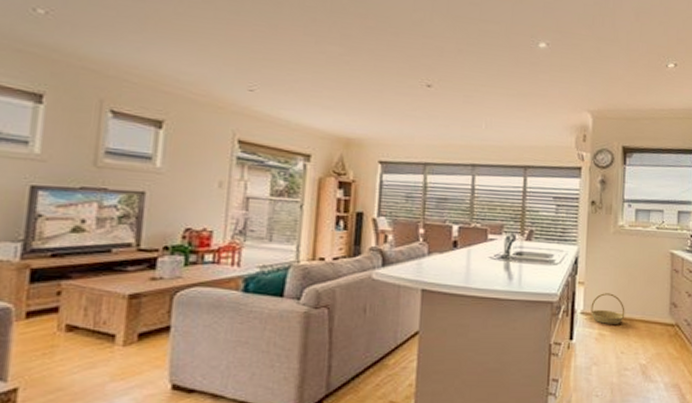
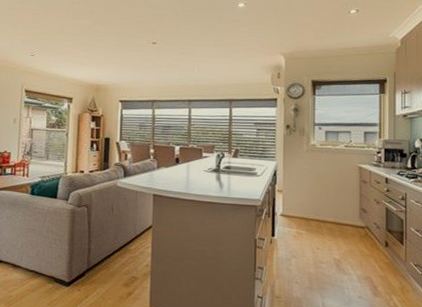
basket: present [590,293,625,324] -> none [289,199,319,225]

